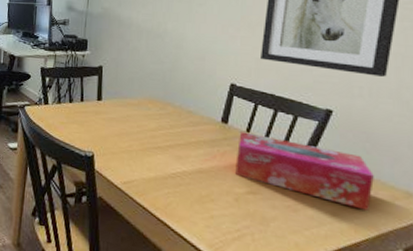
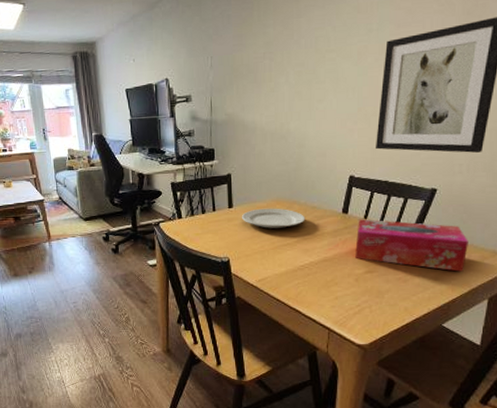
plate: none [110,105,180,130] -> present [241,208,305,229]

